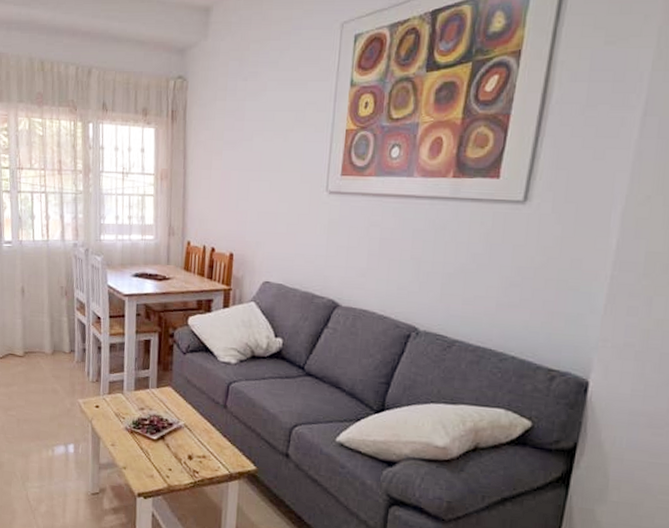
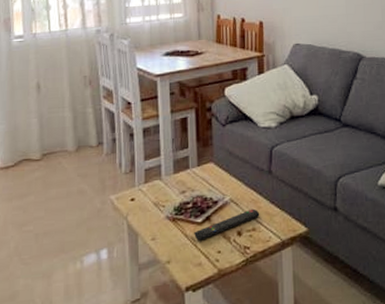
remote control: none [149,437,211,456] -> present [194,208,260,241]

